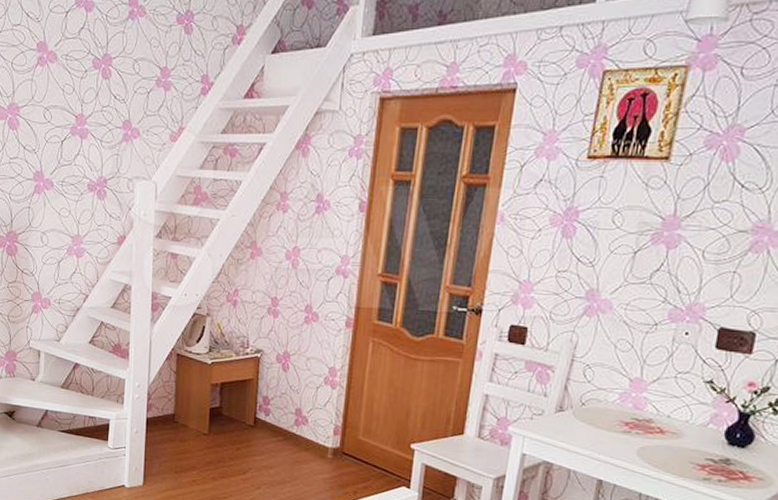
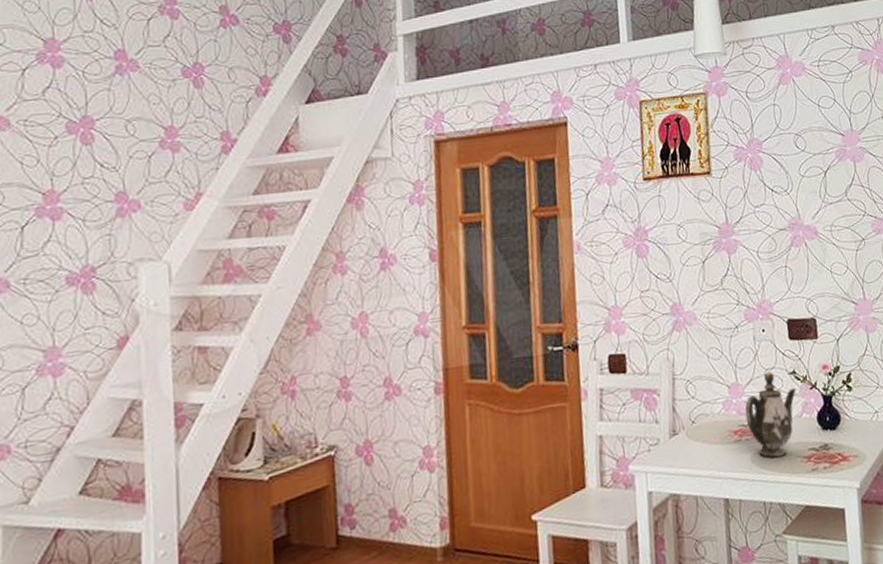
teapot: none [641,375,709,458] -> present [745,371,797,458]

